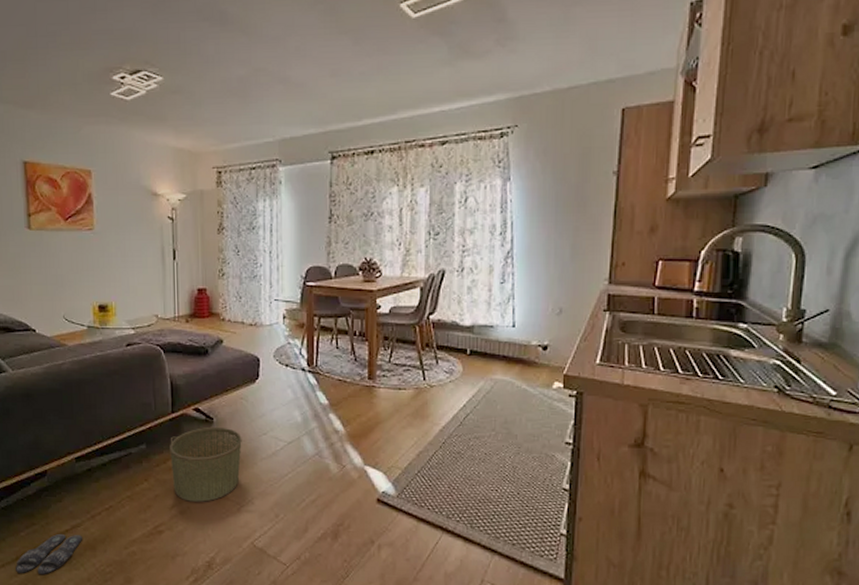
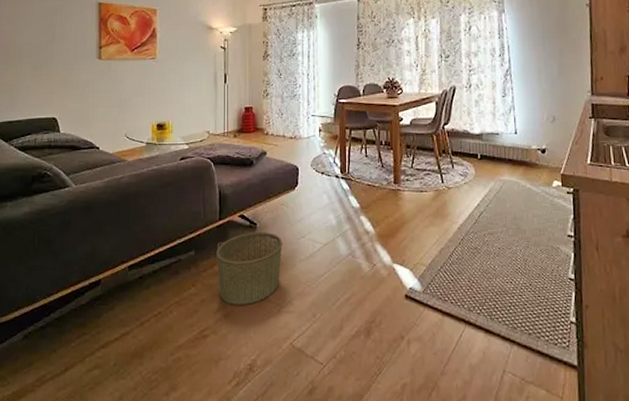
slippers: present [16,533,82,575] -> none [64,342,131,386]

